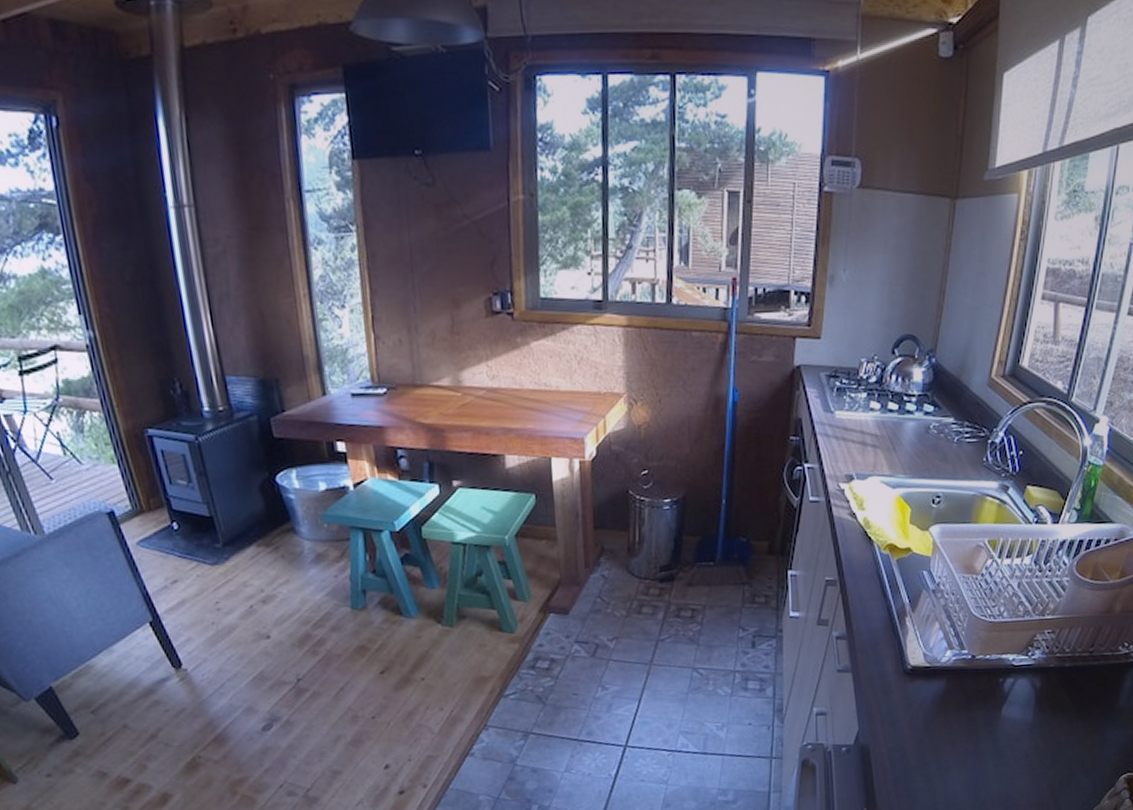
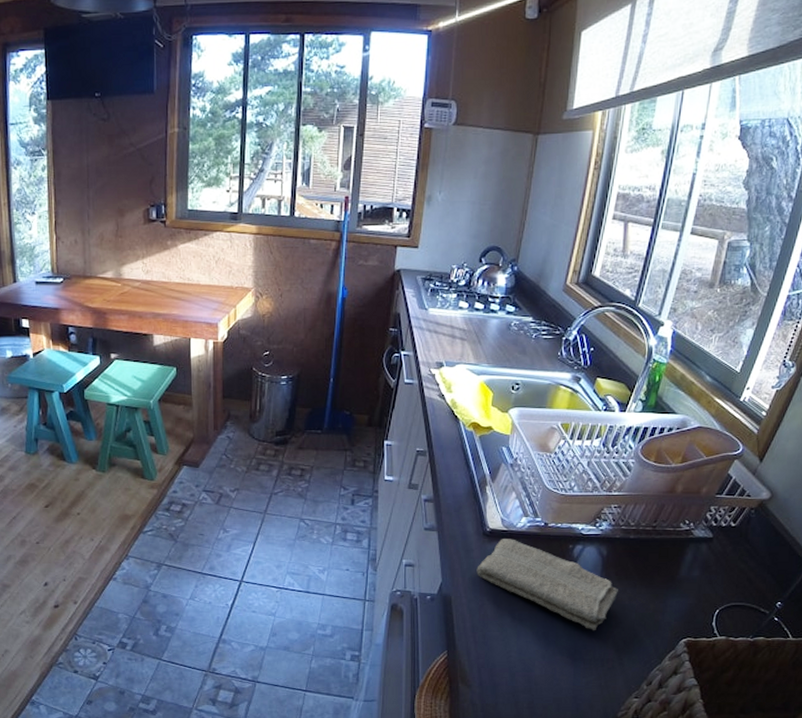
washcloth: none [897,675,1054,774] -> present [476,539,619,631]

